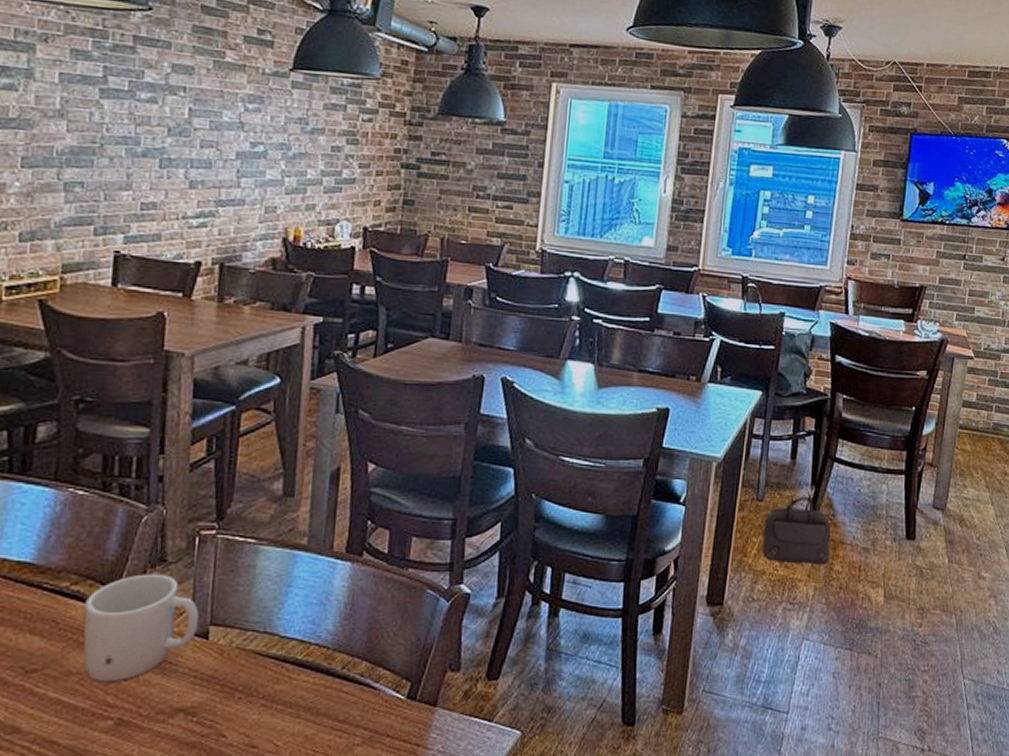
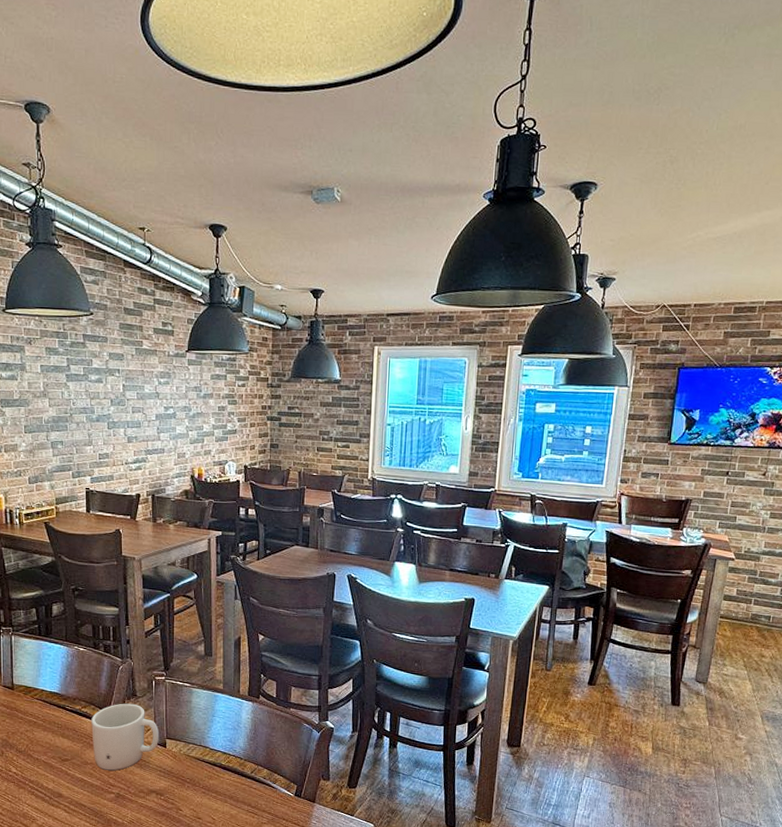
handbag: present [761,487,832,565] -> none [550,661,608,722]

